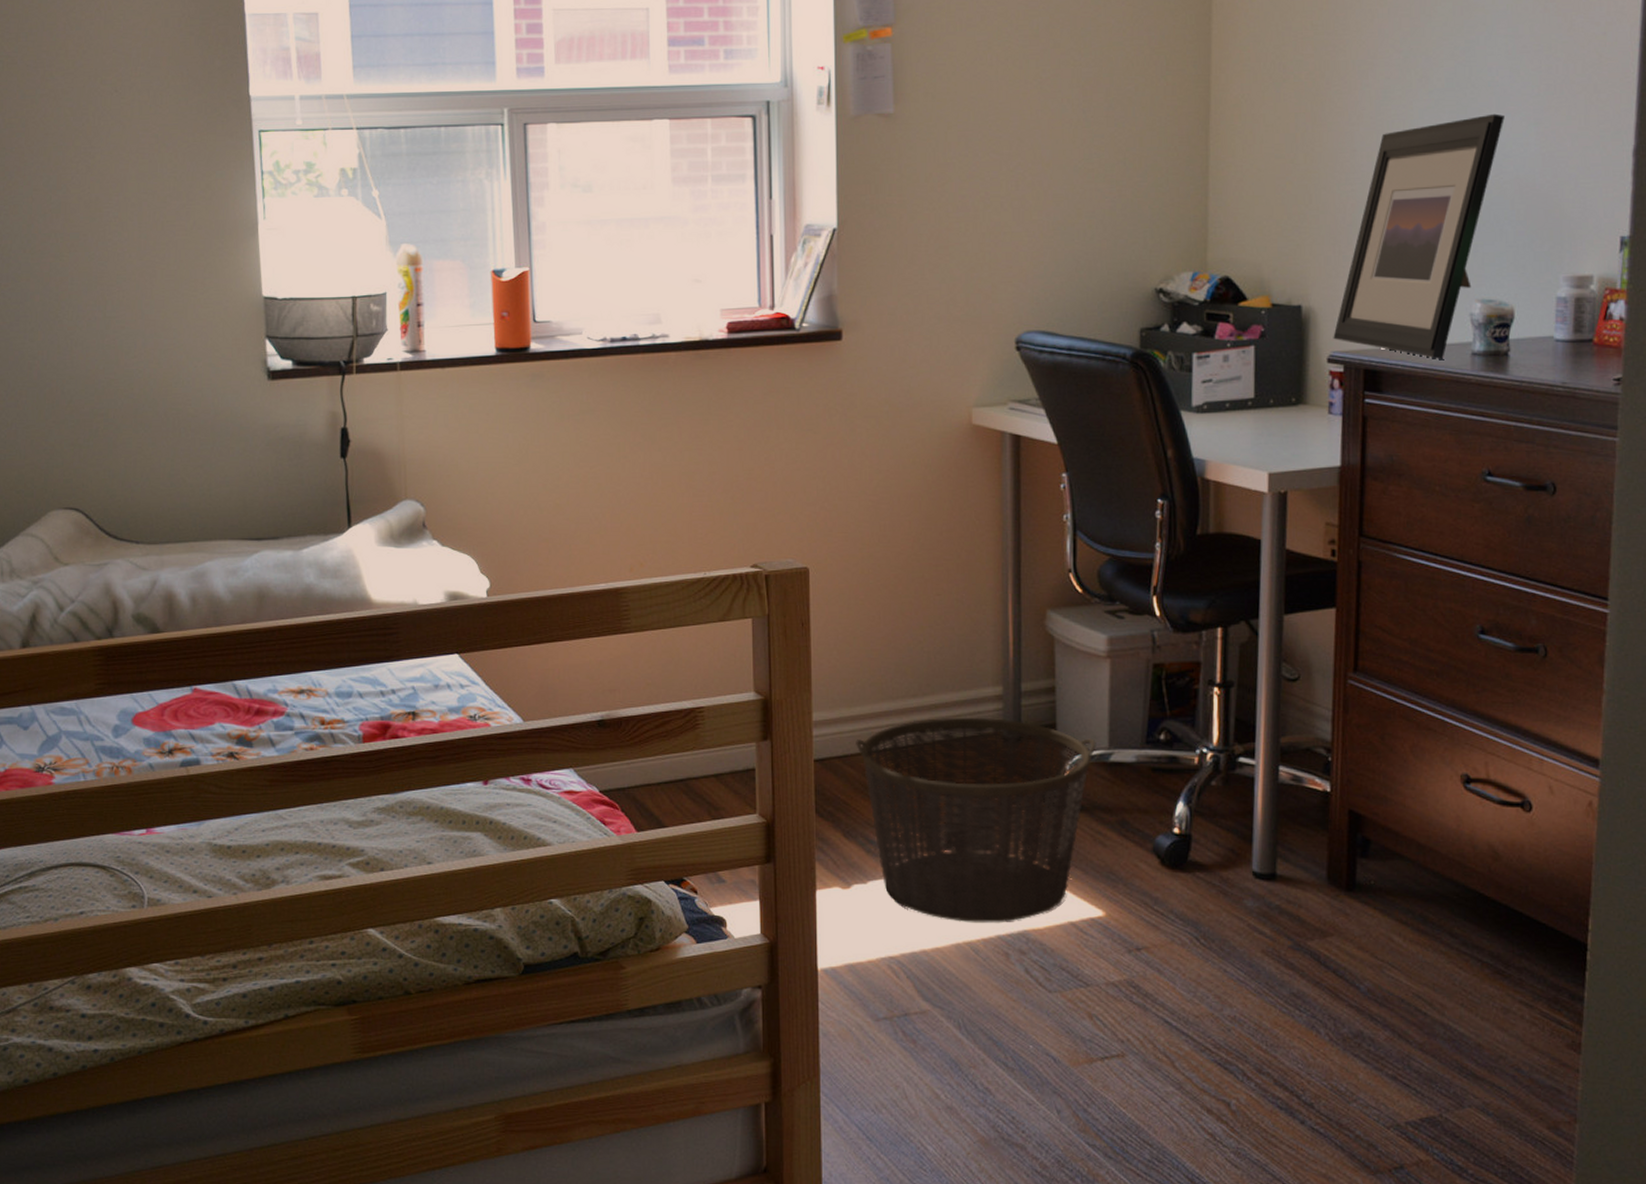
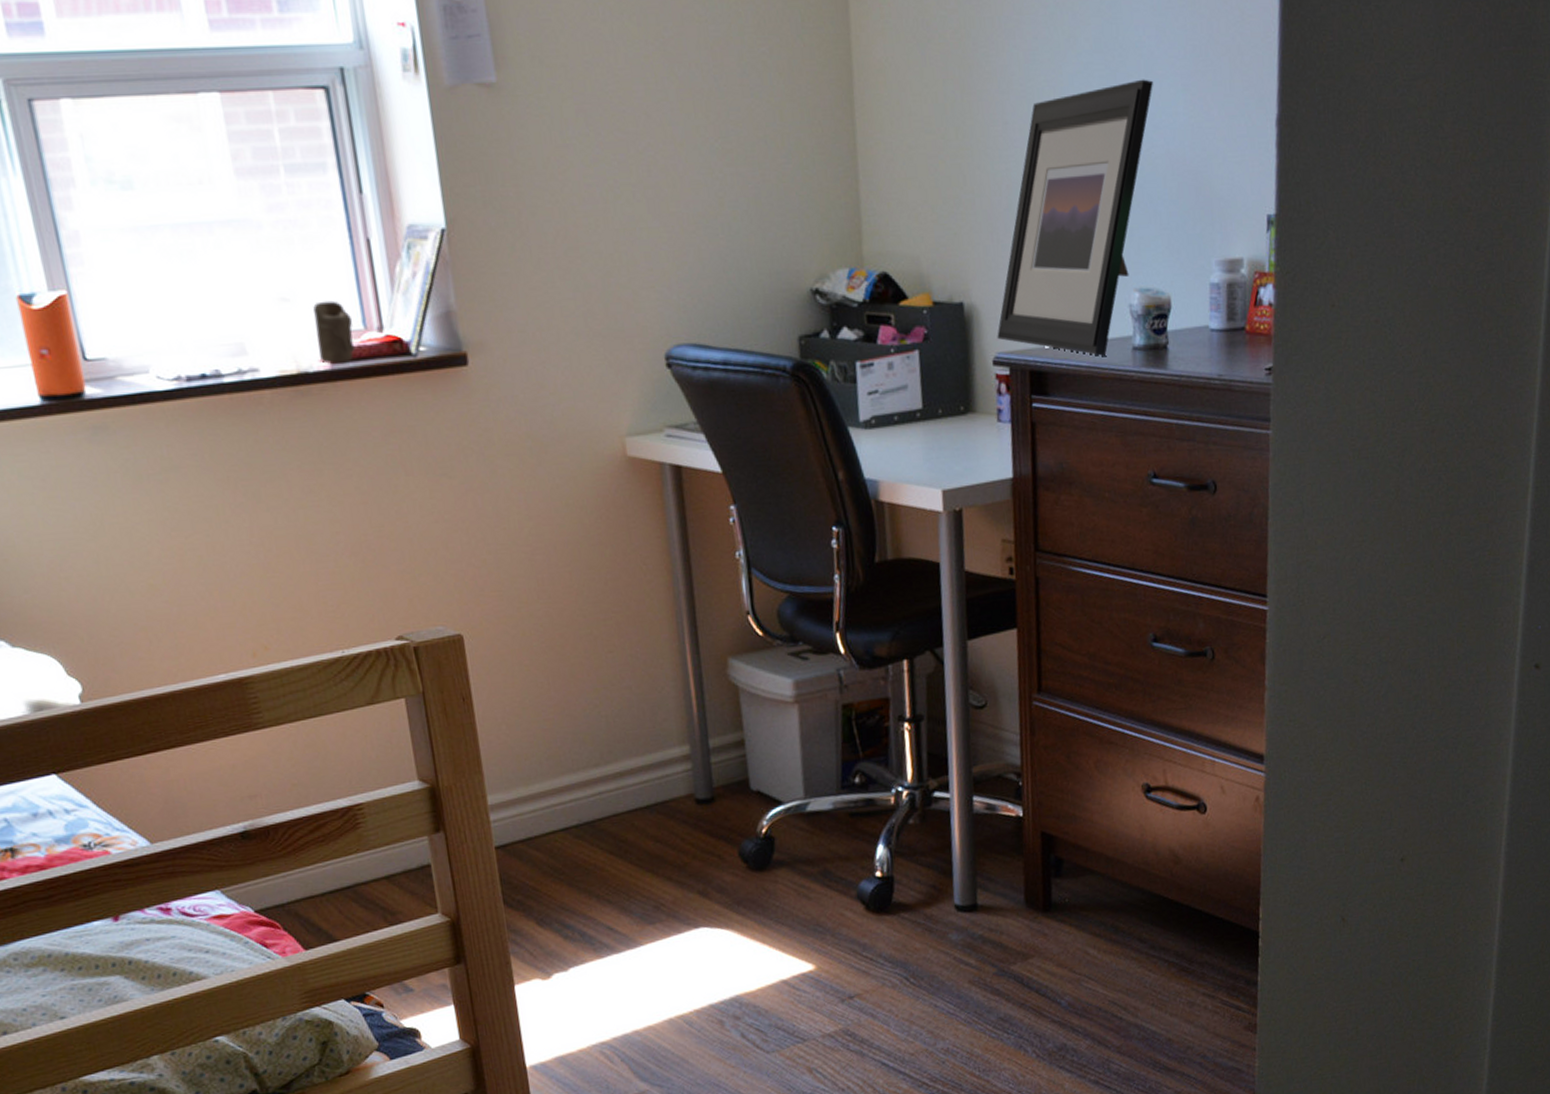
candle: none [720,283,750,334] -> present [313,300,356,364]
basket: present [856,717,1096,922] -> none [538,779,792,996]

